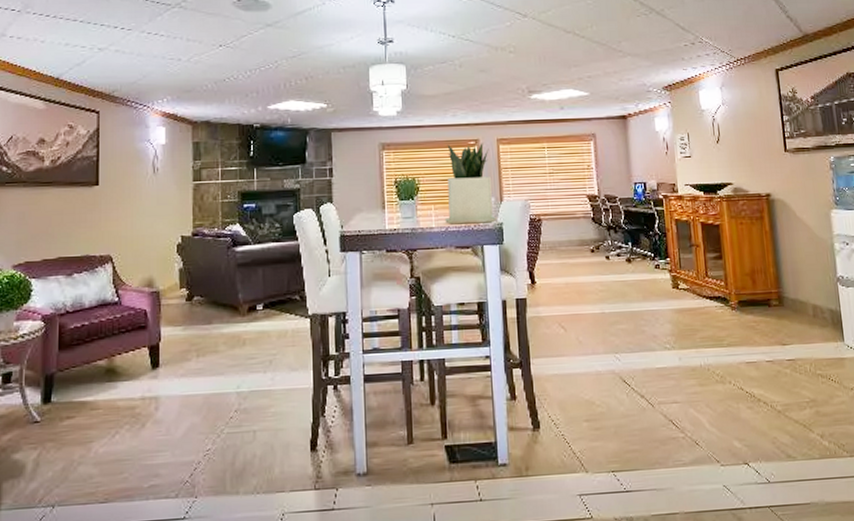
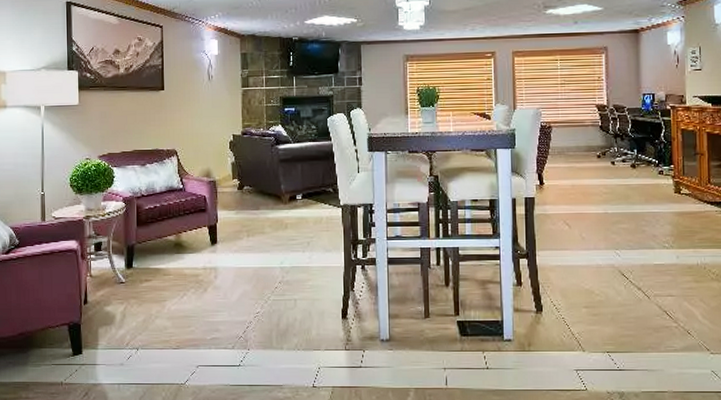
planter: present [444,143,497,225] -> none [461,55,510,131]

